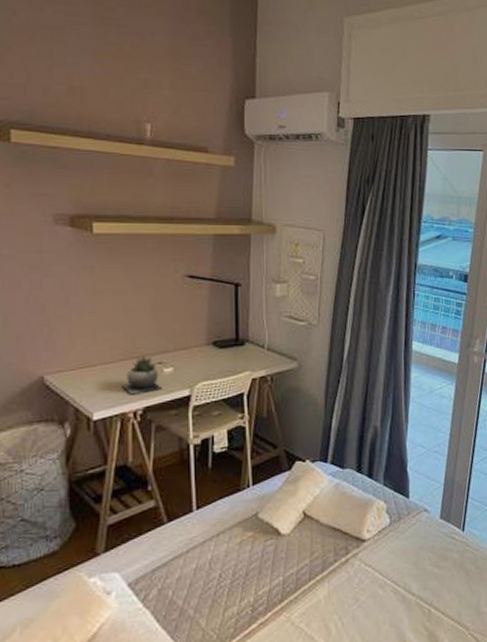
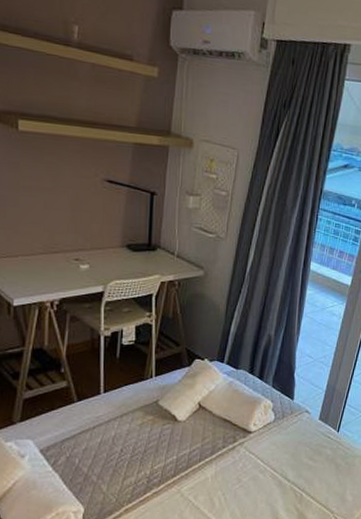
succulent plant: present [122,355,163,395] -> none [41,251,79,287]

